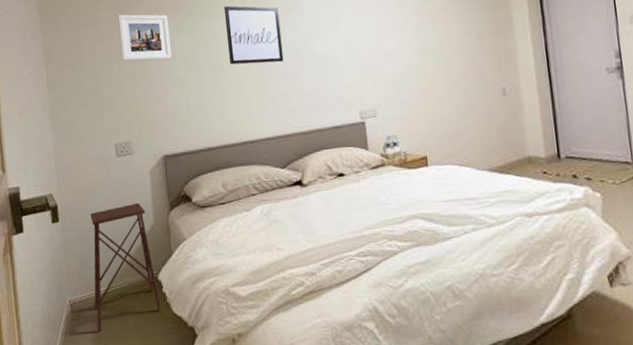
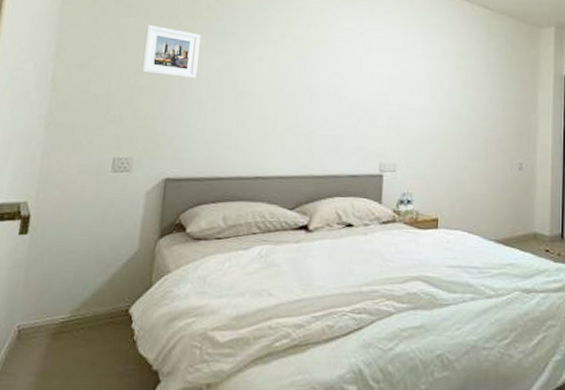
side table: present [90,202,161,332] -> none [45,224,132,366]
wall art: present [223,6,284,65] -> none [256,36,317,102]

